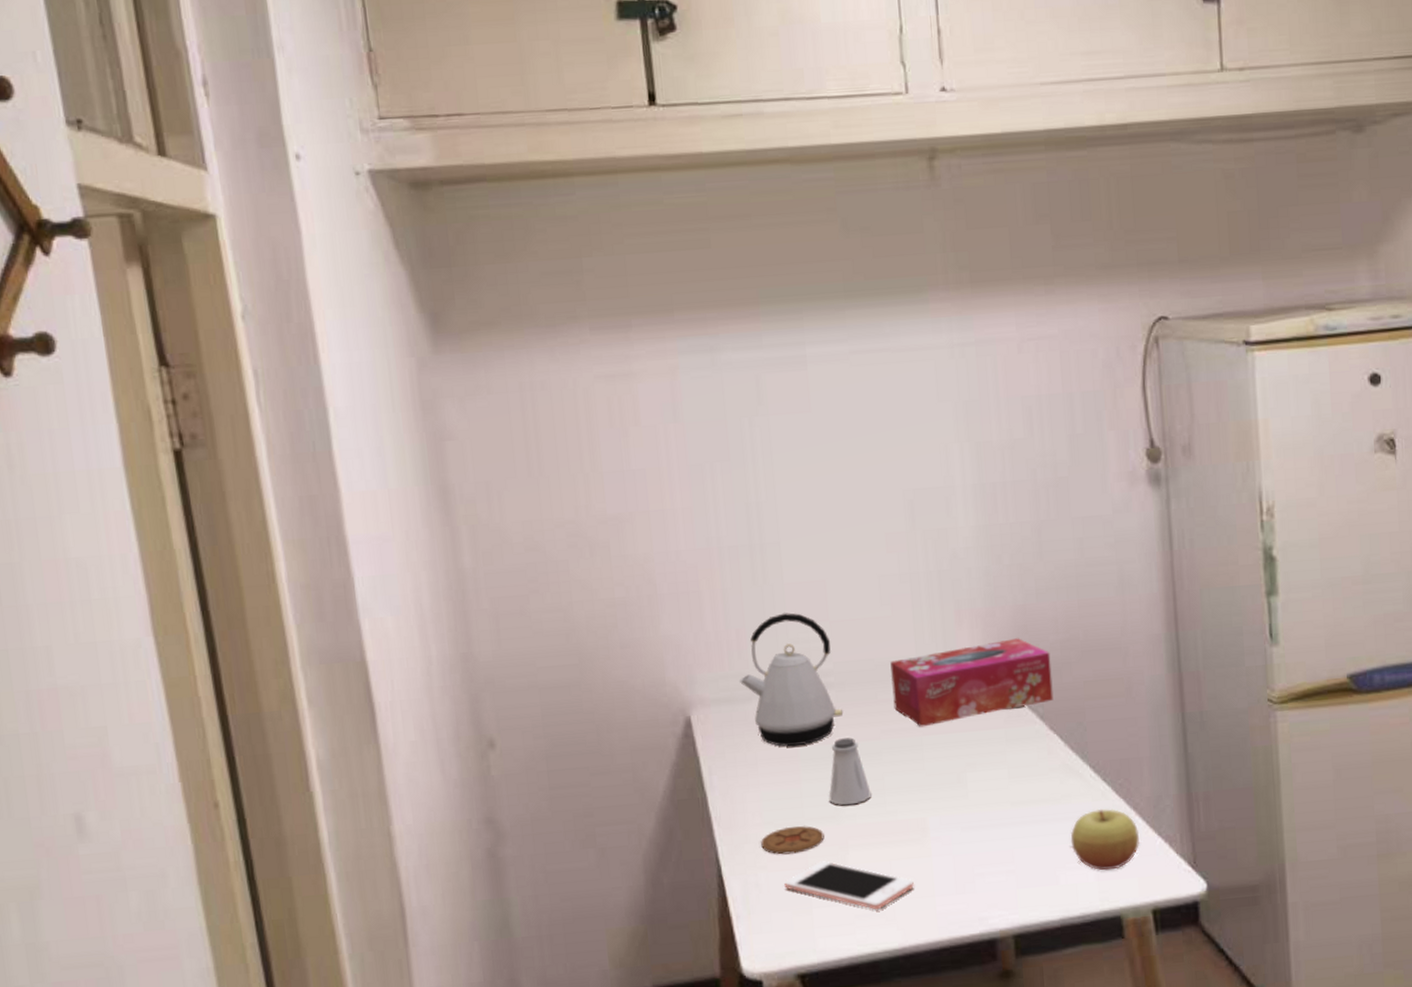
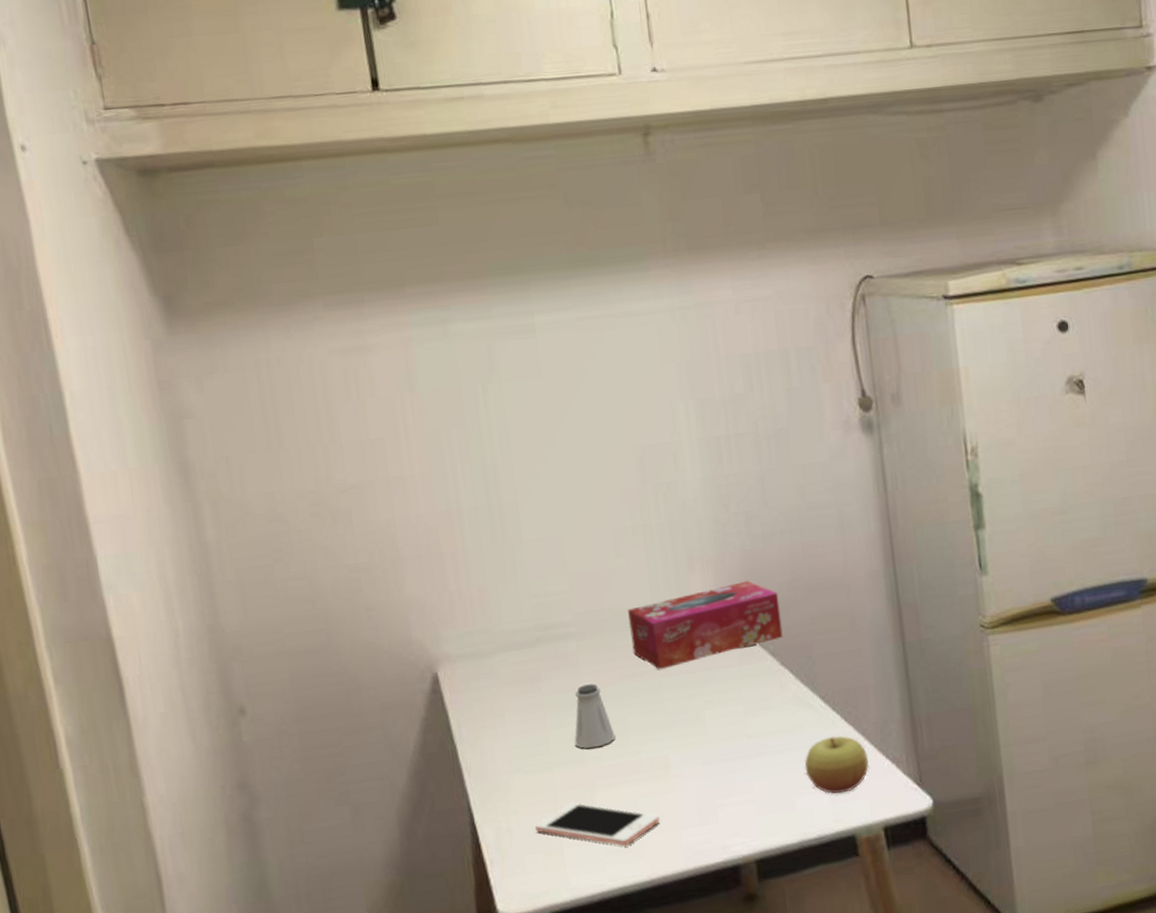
kettle: present [738,613,844,747] -> none [483,568,586,696]
coaster: present [761,826,825,855] -> none [511,770,572,800]

